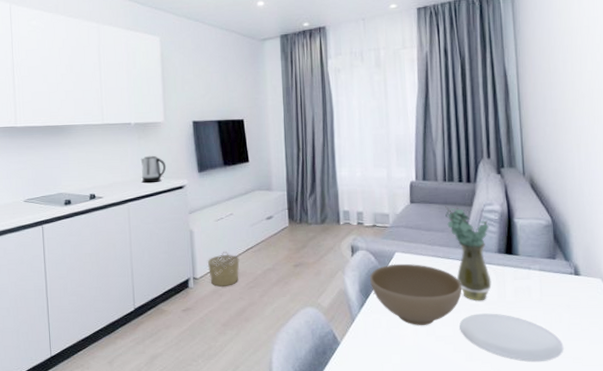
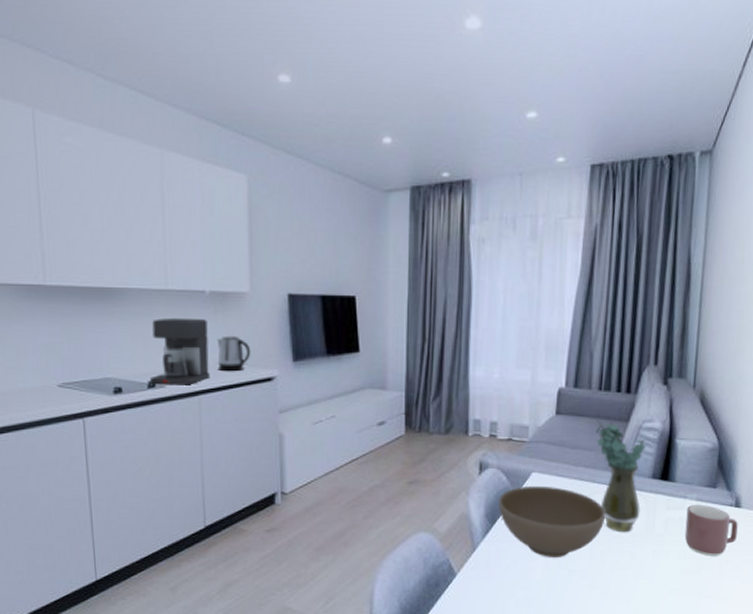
coffee maker: none [91,144,136,196] -> present [149,317,211,385]
basket: present [207,252,240,288] -> none [300,462,341,505]
plate: present [459,313,564,363] -> none [597,546,711,602]
mug: none [532,274,580,320] -> present [684,505,738,556]

